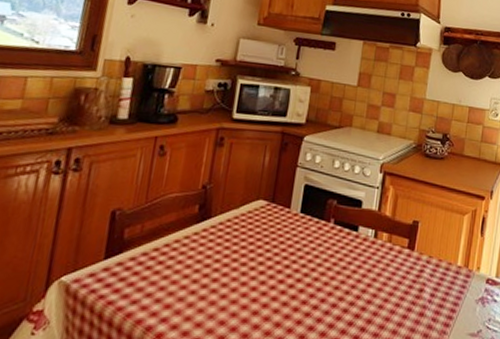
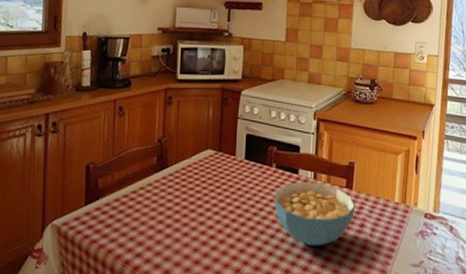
cereal bowl: none [328,239,416,312] -> present [274,181,356,246]

